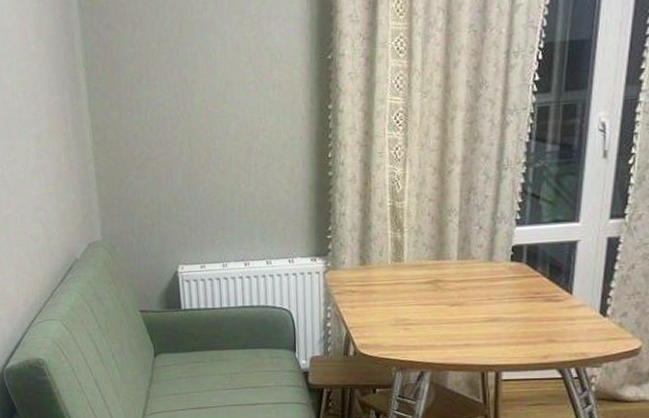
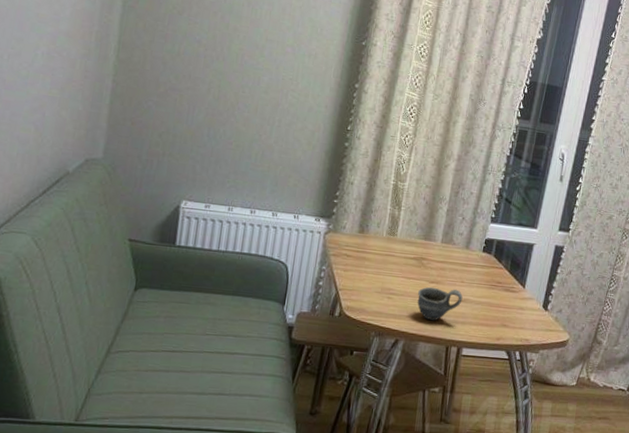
cup: none [439,308,493,347] -> present [417,286,463,321]

